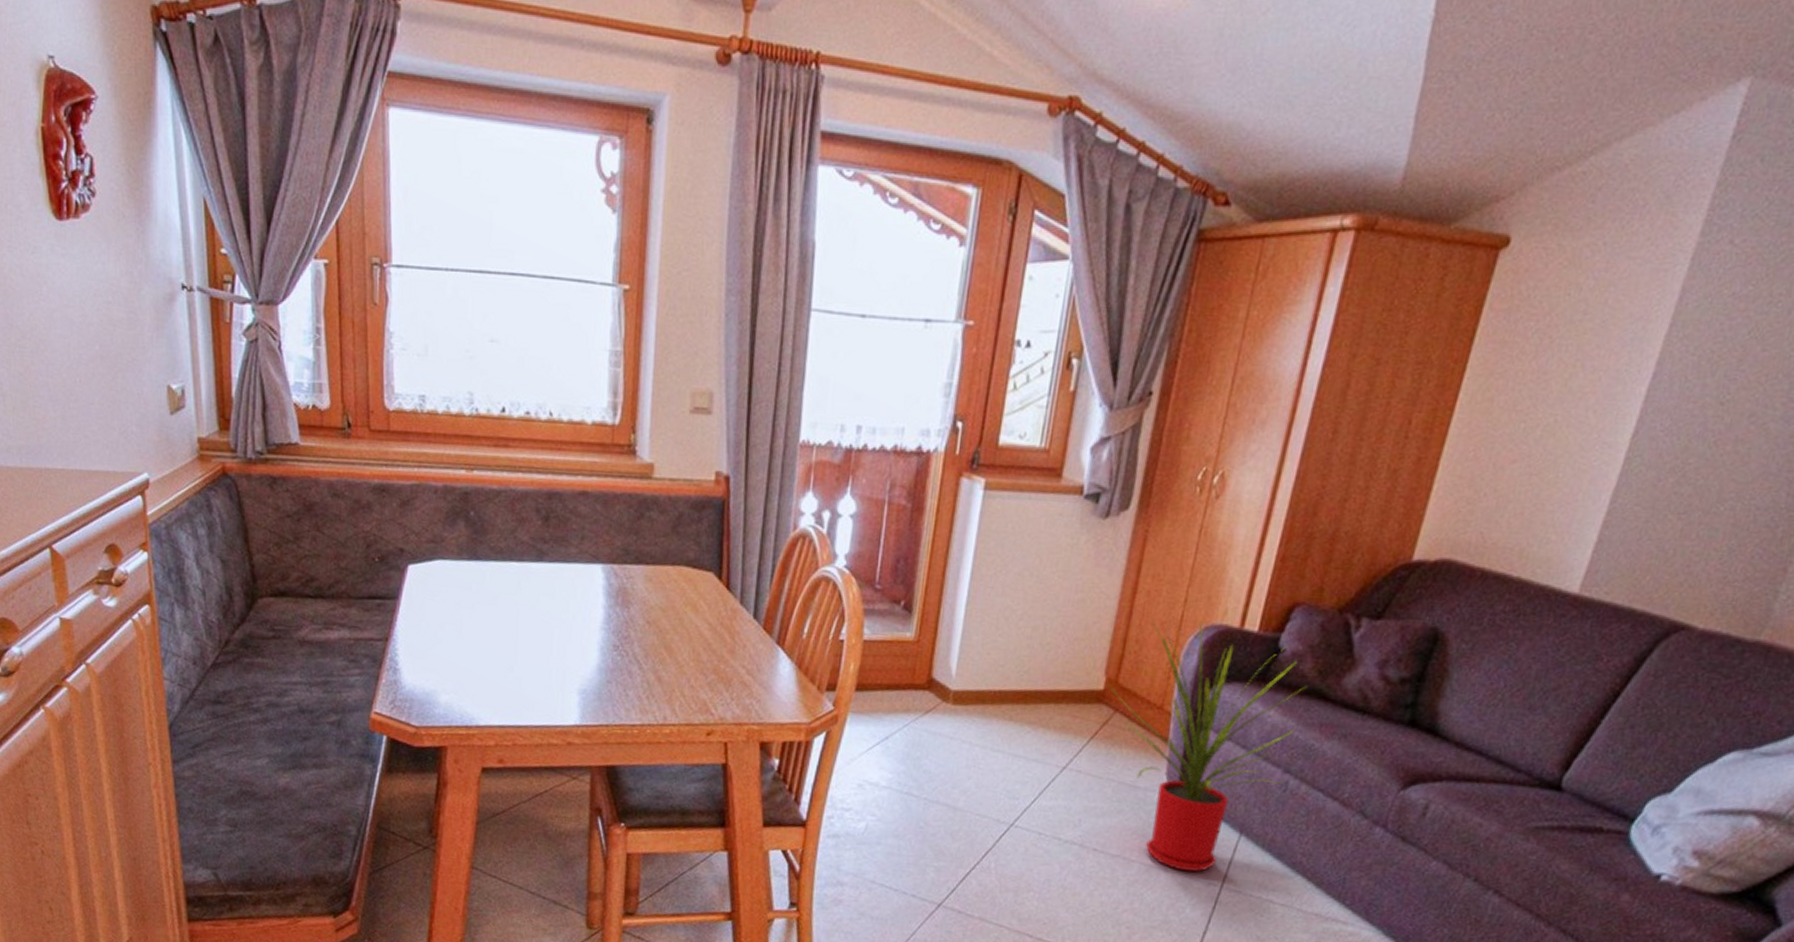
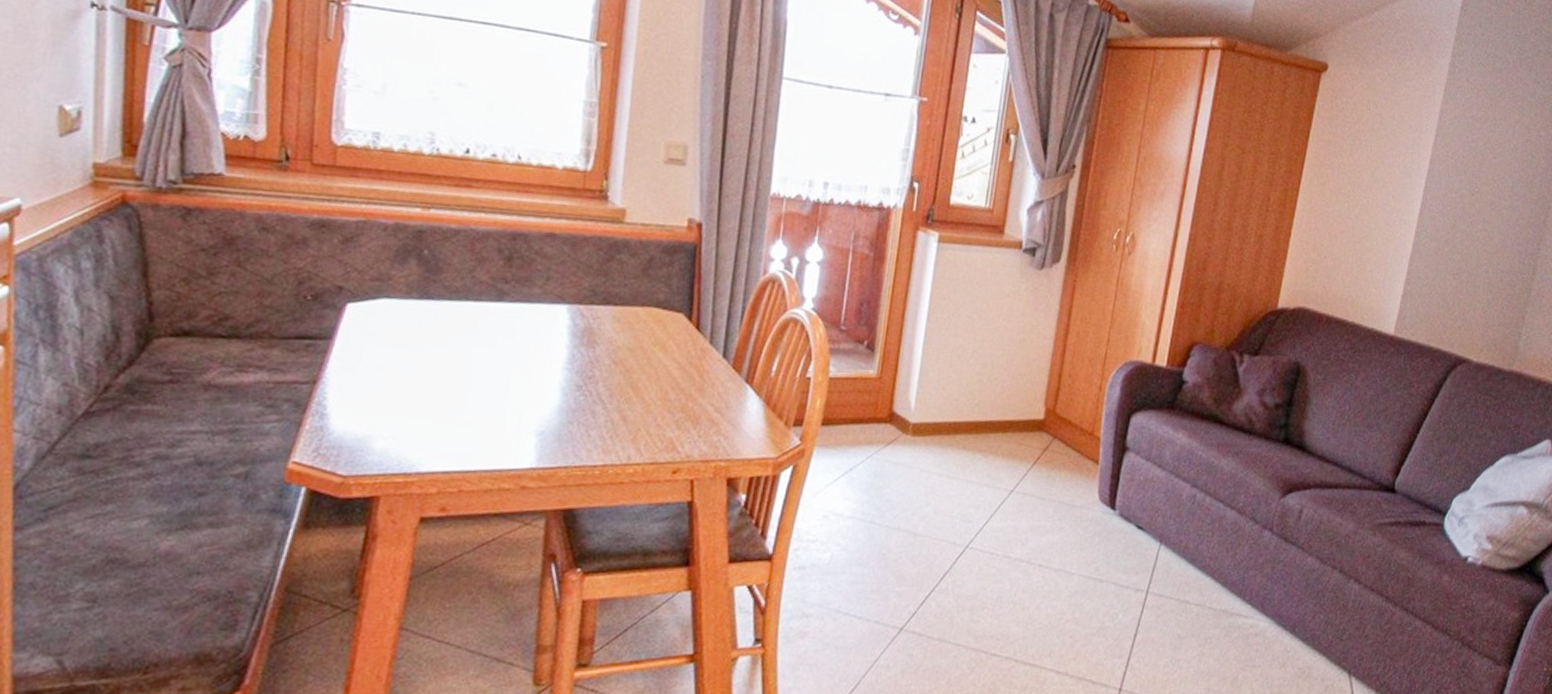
house plant: present [1108,620,1308,872] -> none [1047,357,1207,581]

